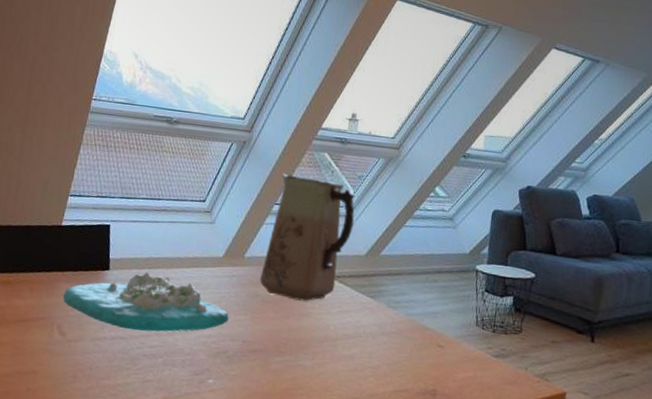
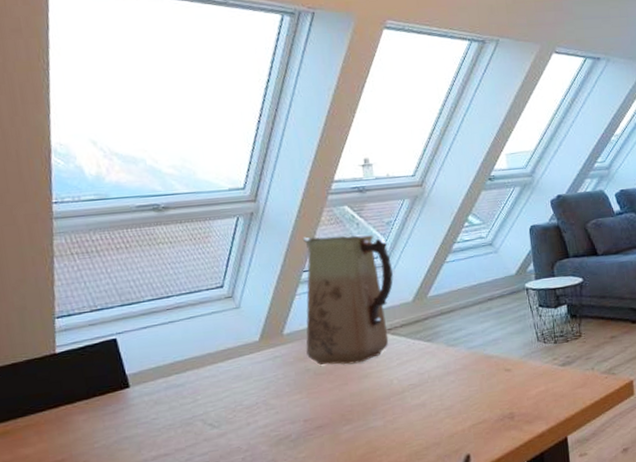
decorative tray: present [62,271,229,332] -> none [80,376,283,446]

